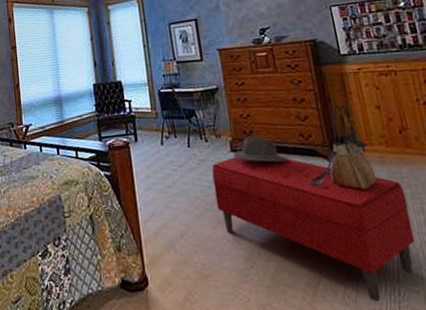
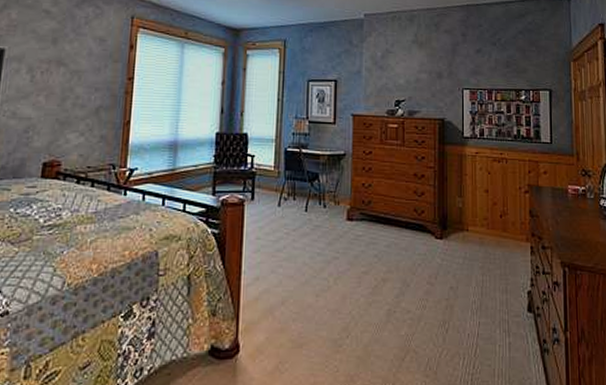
bench: present [211,157,415,302] -> none [323,226,496,374]
fedora: present [233,135,289,163] -> none [348,206,400,235]
tote bag: present [307,105,377,190] -> none [413,185,474,268]

